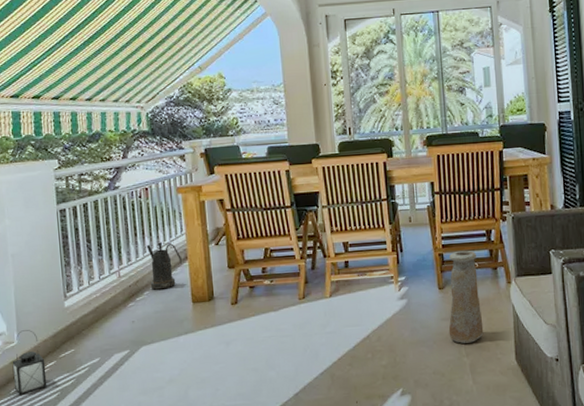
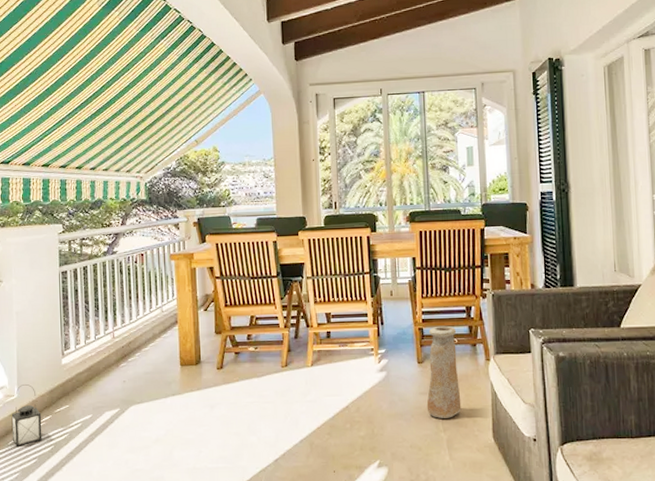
watering can: present [146,242,182,290] -> none [139,306,172,352]

